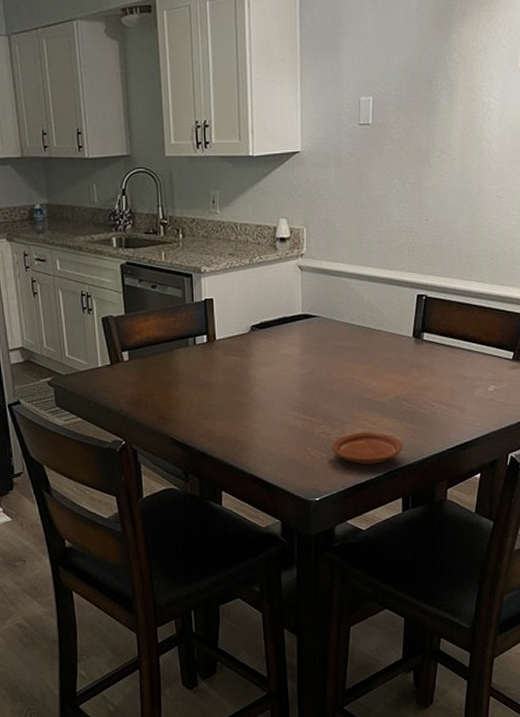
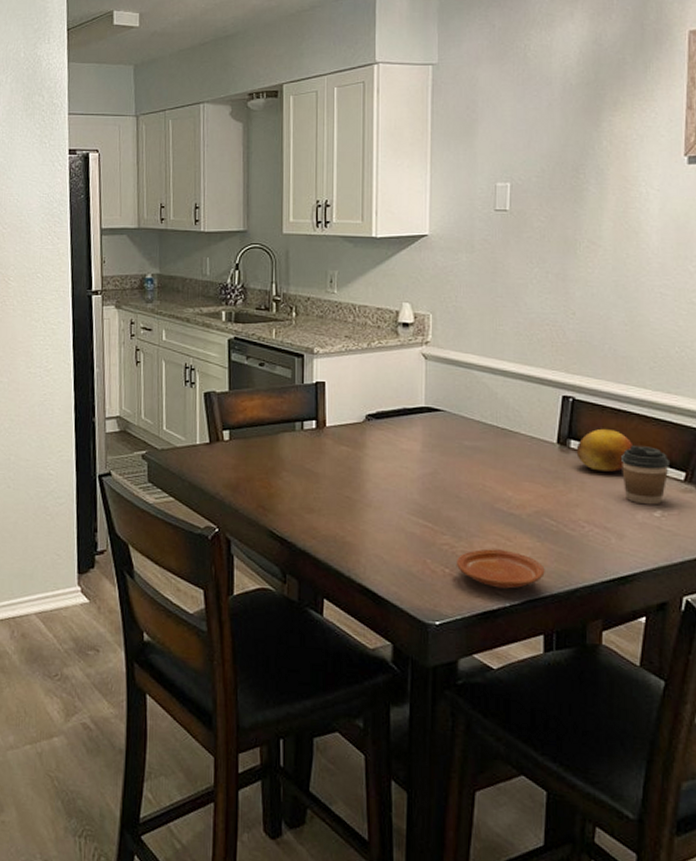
fruit: none [428,320,473,358] -> present [576,428,632,472]
coffee cup: none [463,333,502,383] -> present [620,446,671,505]

